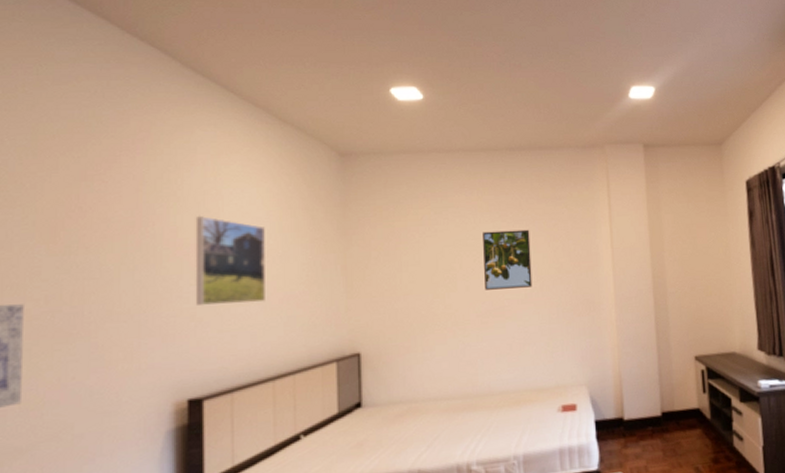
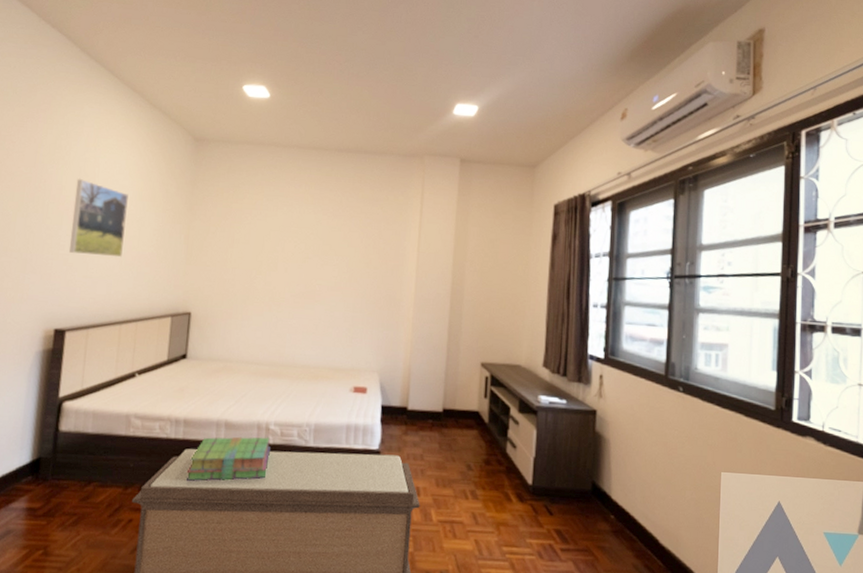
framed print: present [483,229,533,290] -> none [301,221,347,277]

